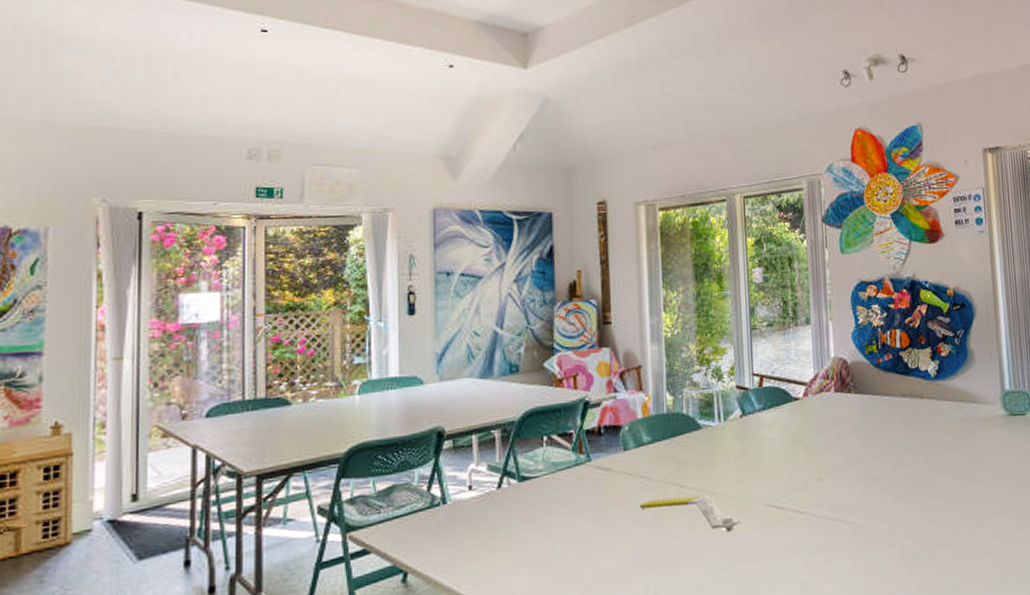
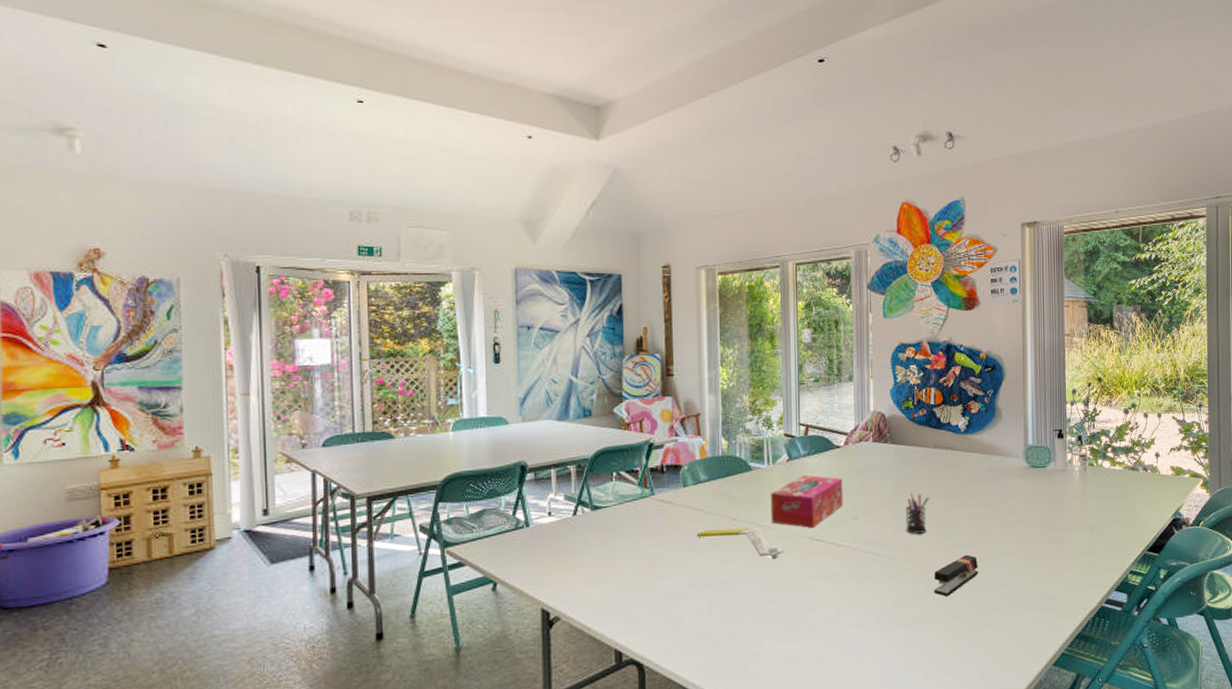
tissue box: none [722,432,805,494] -> present [770,474,843,529]
pen holder: none [874,448,901,496] -> present [905,492,930,534]
stapler: none [909,518,960,568] -> present [933,554,979,596]

